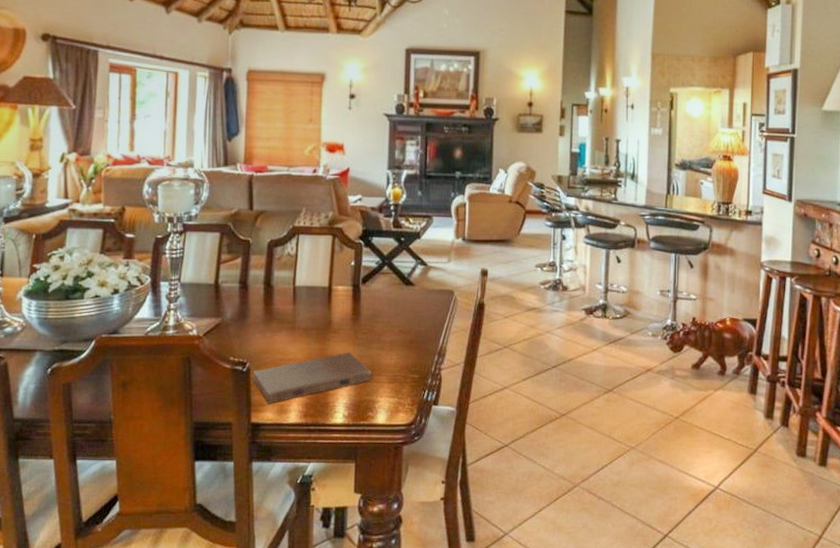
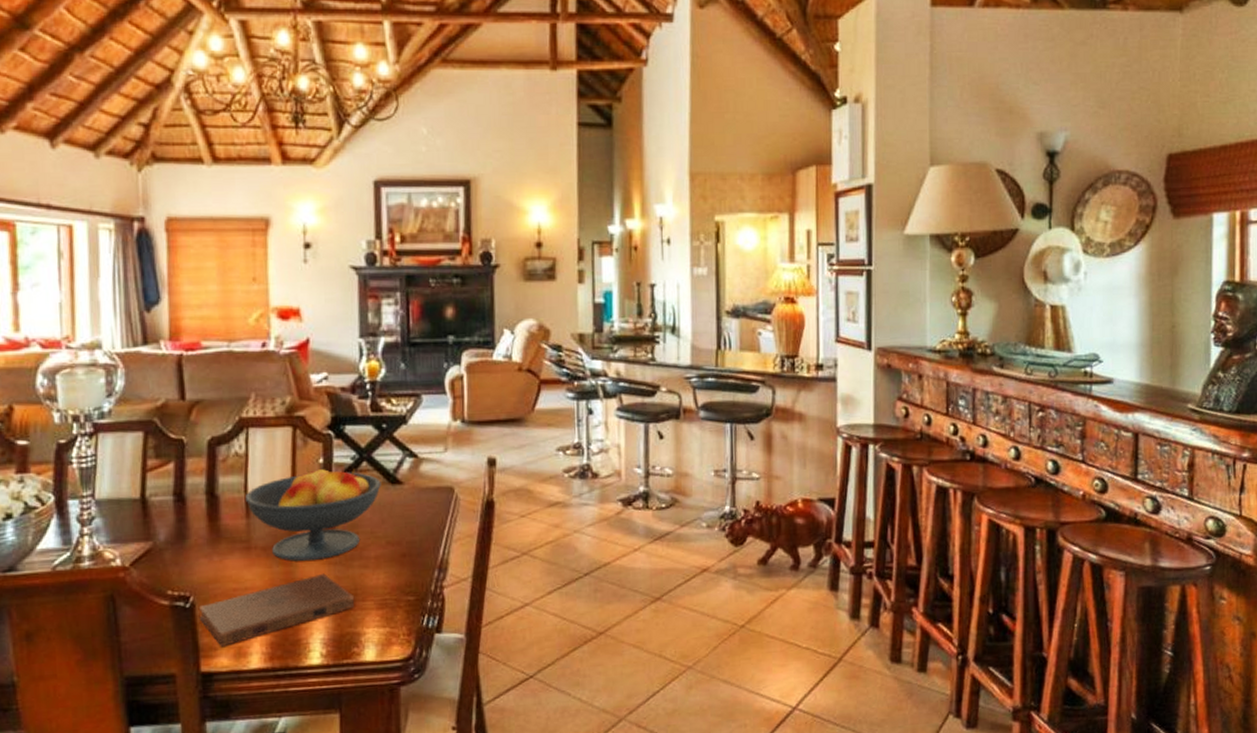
fruit bowl: none [293,268,398,341] -> present [244,467,381,561]

